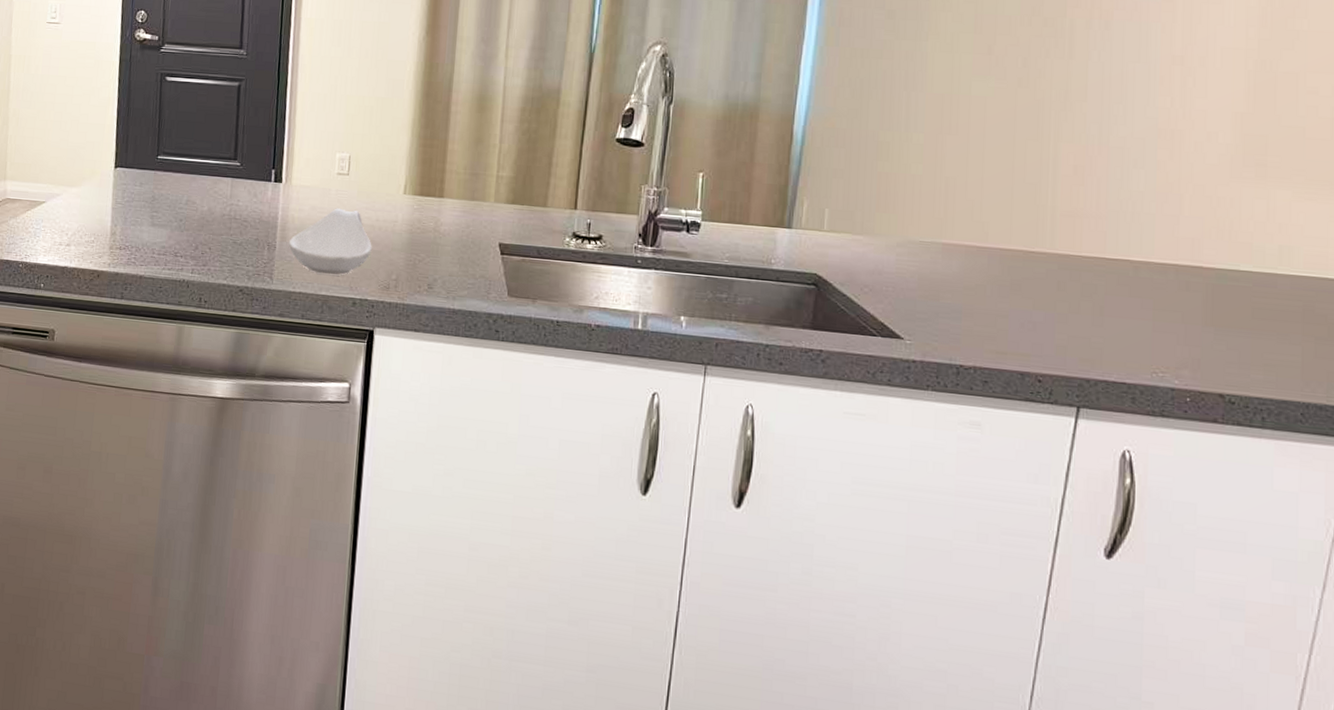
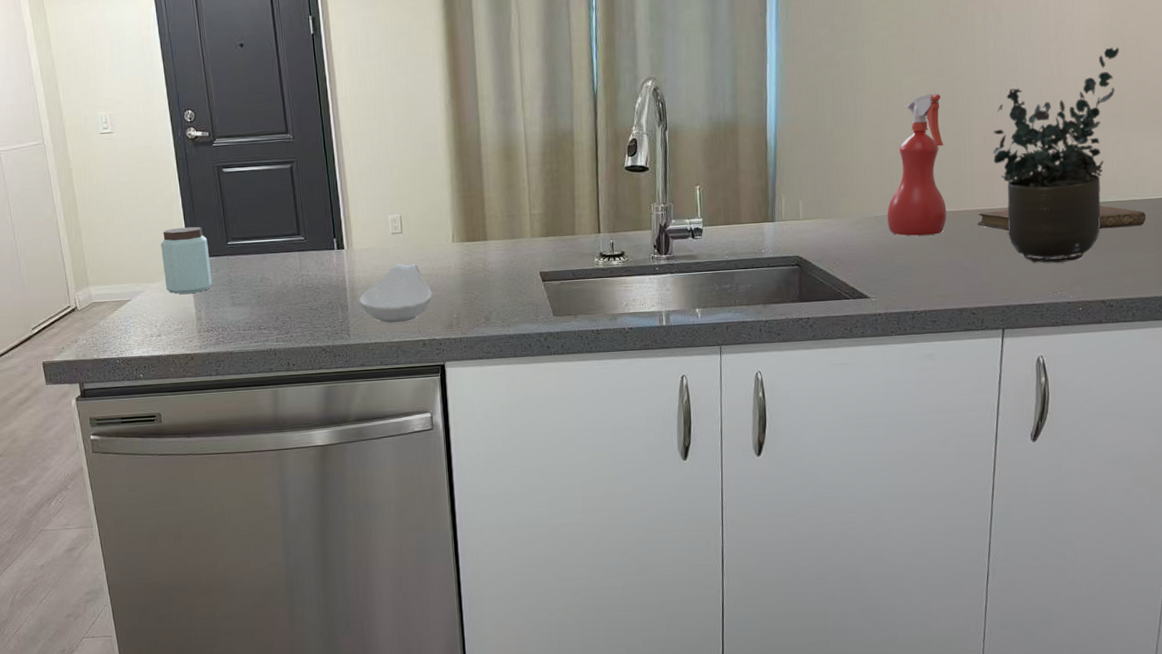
peanut butter: none [84,132,137,205] -> present [161,226,212,294]
spray bottle: none [936,105,1021,276] -> present [887,93,947,236]
notebook: none [1055,257,1290,307] -> present [977,205,1146,231]
potted plant: none [1084,80,1269,338] -> present [993,47,1120,263]

